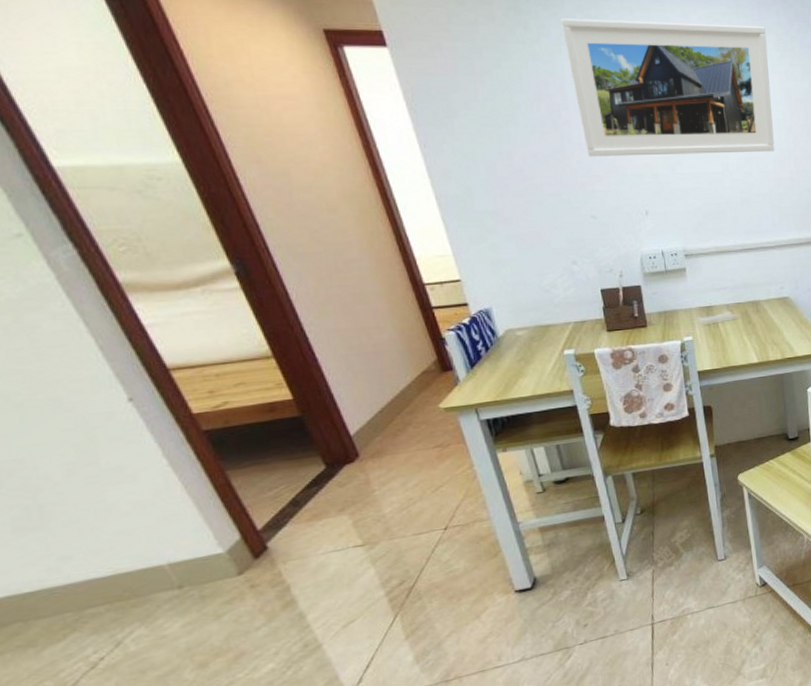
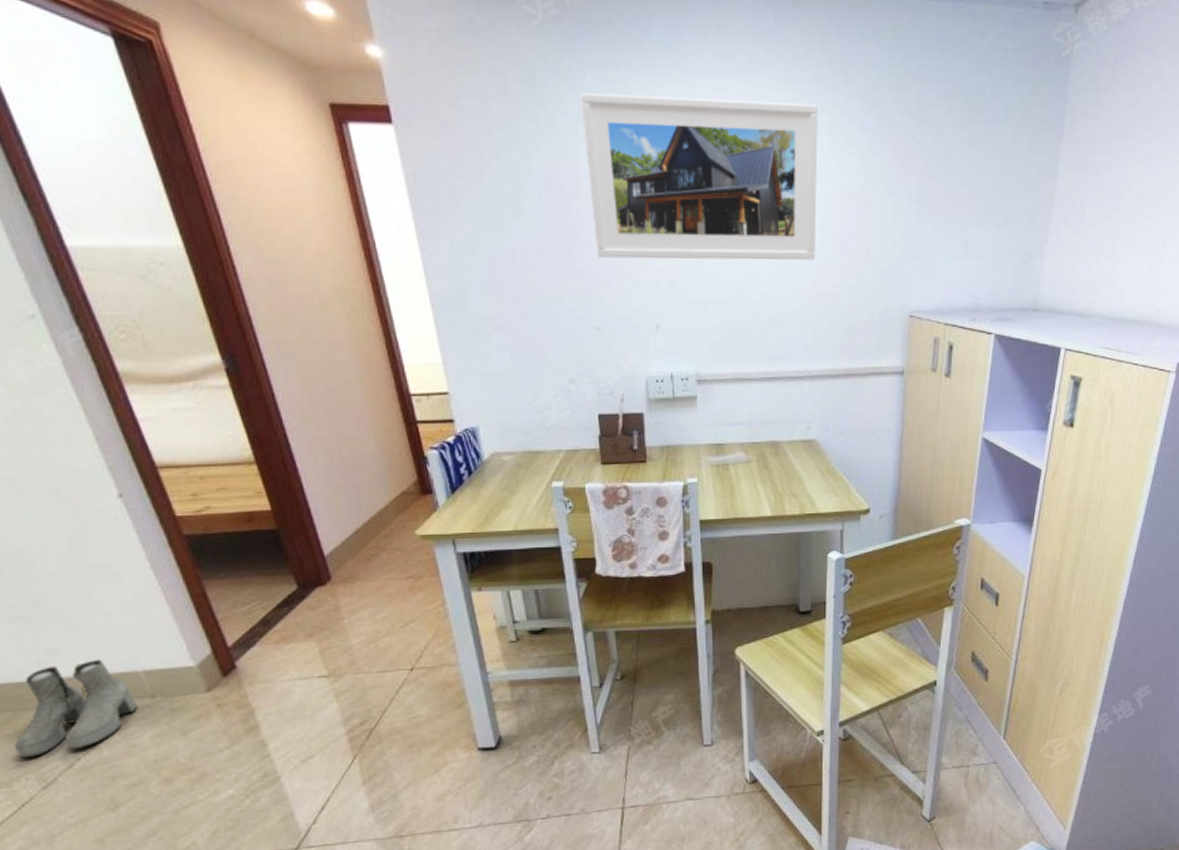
boots: none [26,559,165,667] -> present [14,660,138,759]

